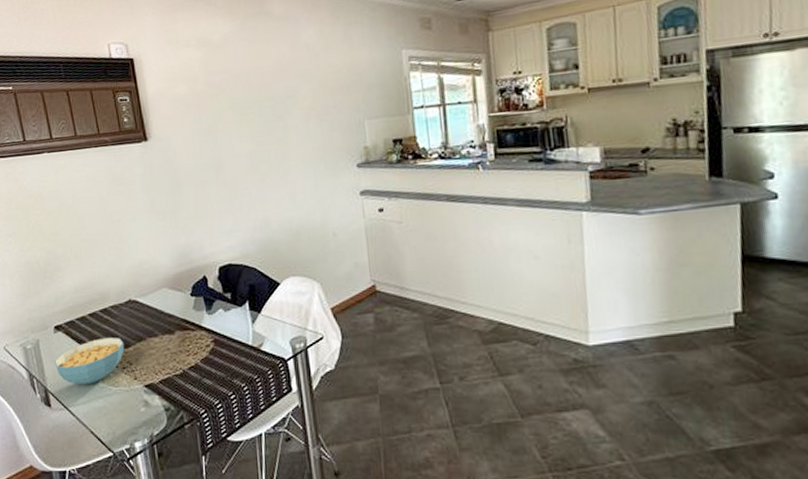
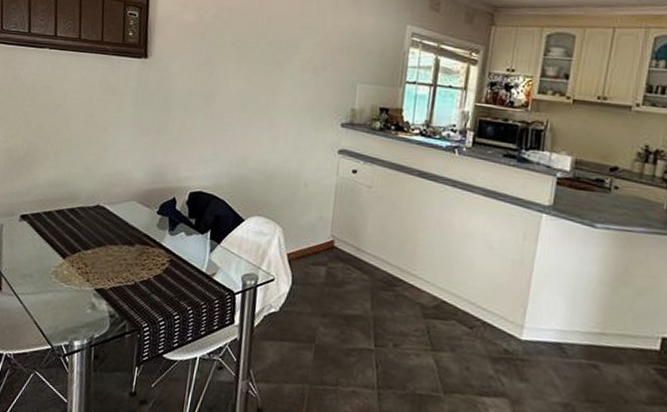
cereal bowl: present [55,337,125,385] -> none [13,235,84,277]

